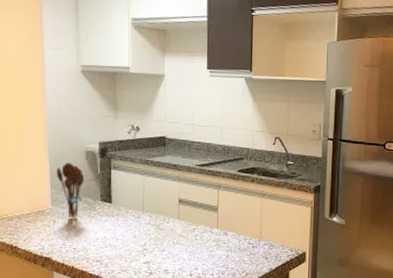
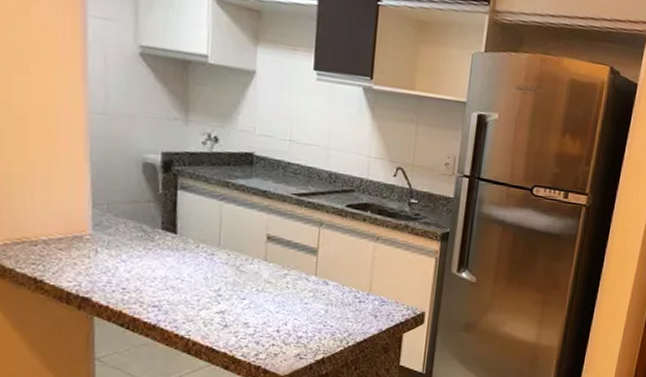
utensil holder: present [56,163,85,218] -> none [100,175,141,249]

